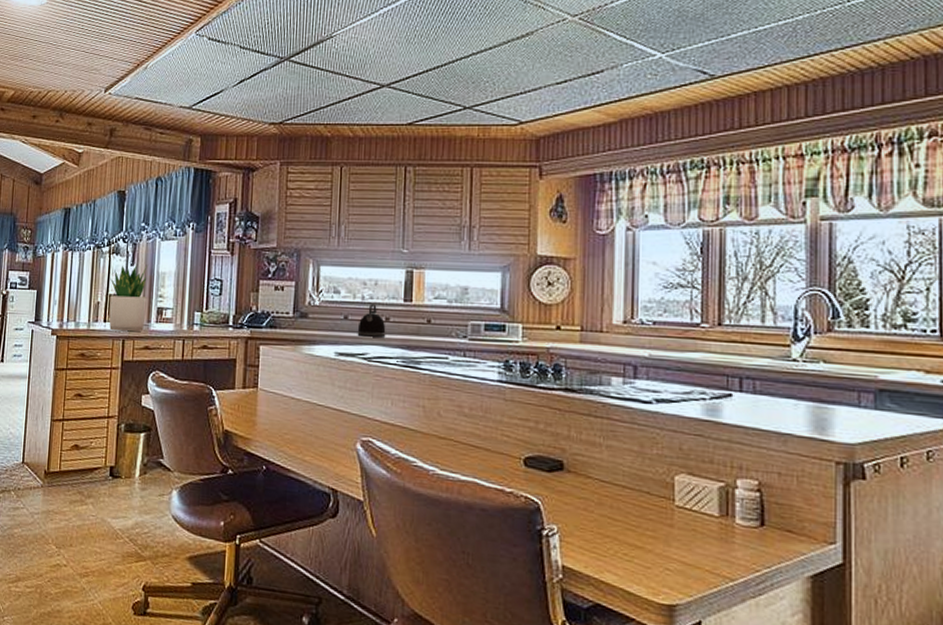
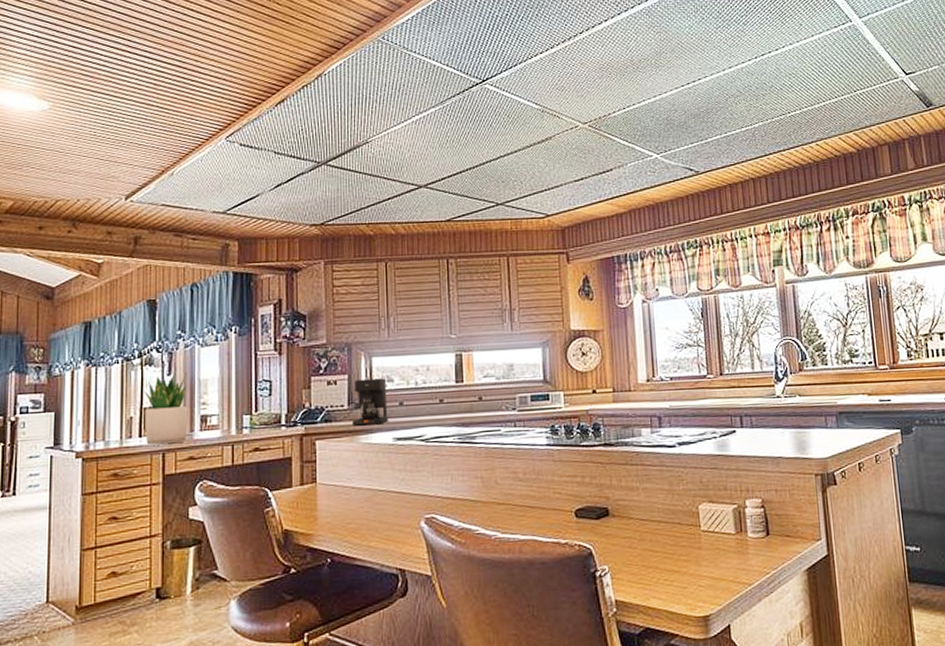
coffee maker: none [296,287,333,337] -> present [353,378,388,426]
kettle: present [357,302,386,338] -> none [413,387,441,421]

